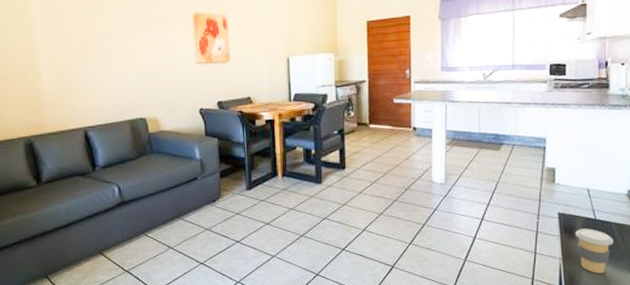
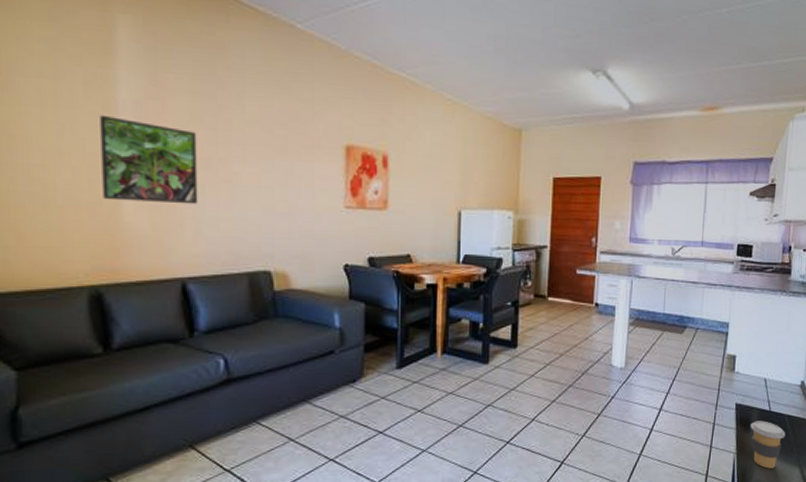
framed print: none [21,11,91,74] -> present [100,114,198,205]

